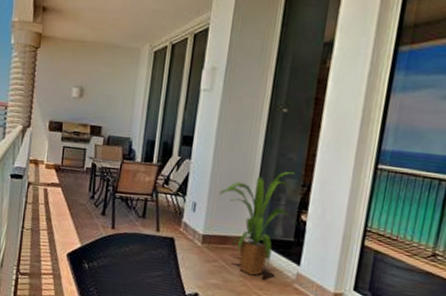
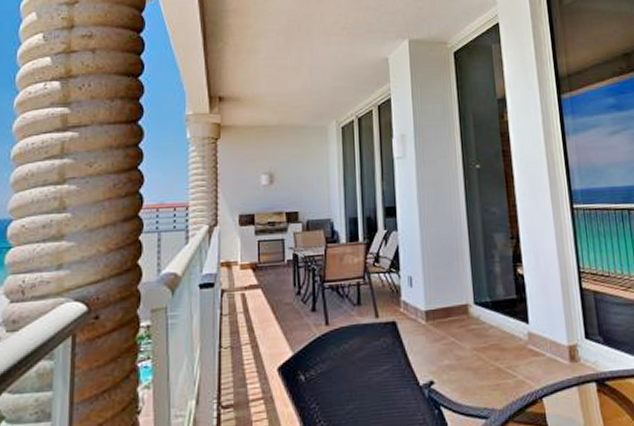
house plant: present [218,171,298,276] -> none [432,225,516,346]

